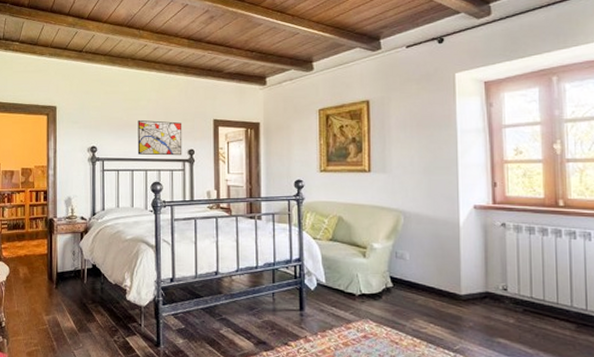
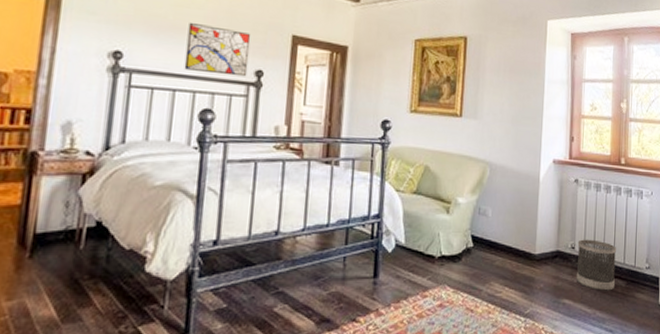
wastebasket: none [510,281,561,333] -> present [576,239,617,291]

